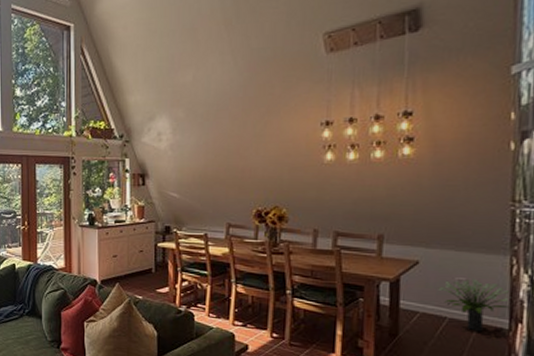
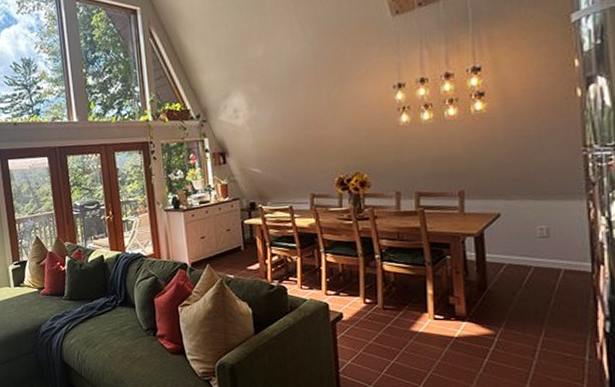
potted plant: present [438,278,511,332] -> none [521,225,592,278]

